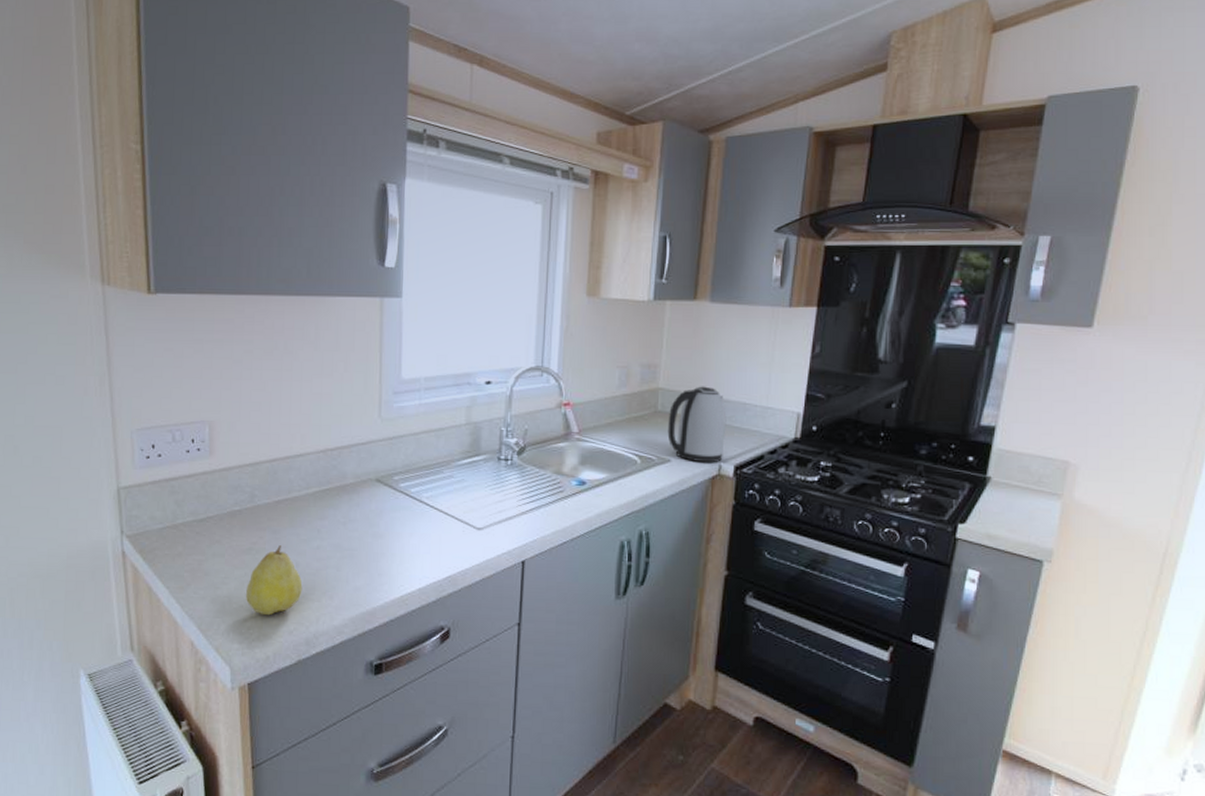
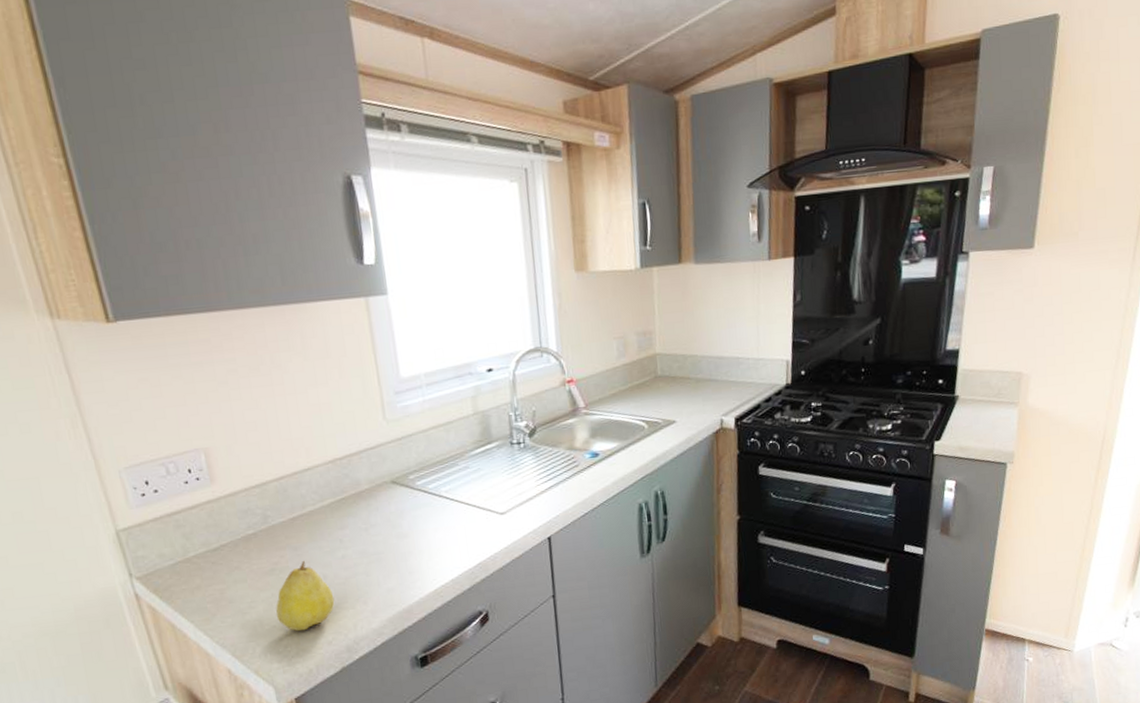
kettle: present [667,386,727,463] -> none [668,346,724,420]

